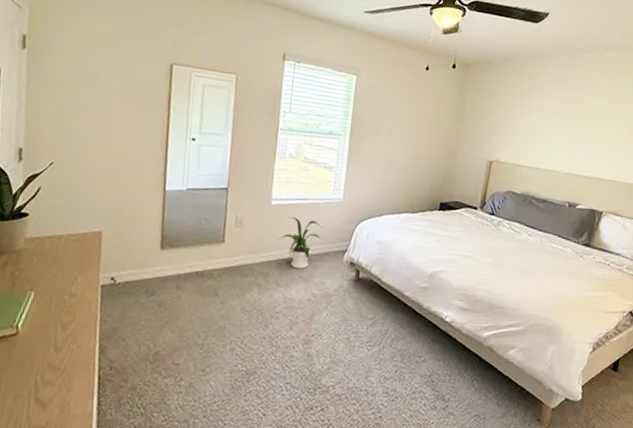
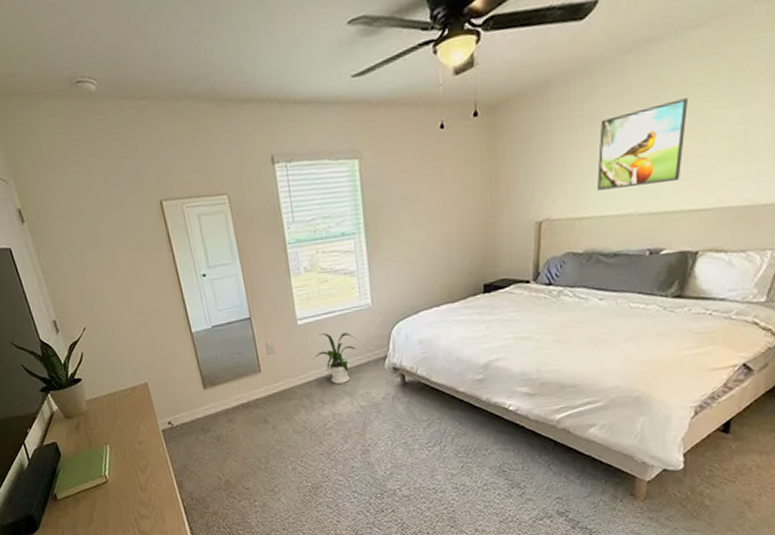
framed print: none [536,95,602,154] -> present [597,98,688,190]

